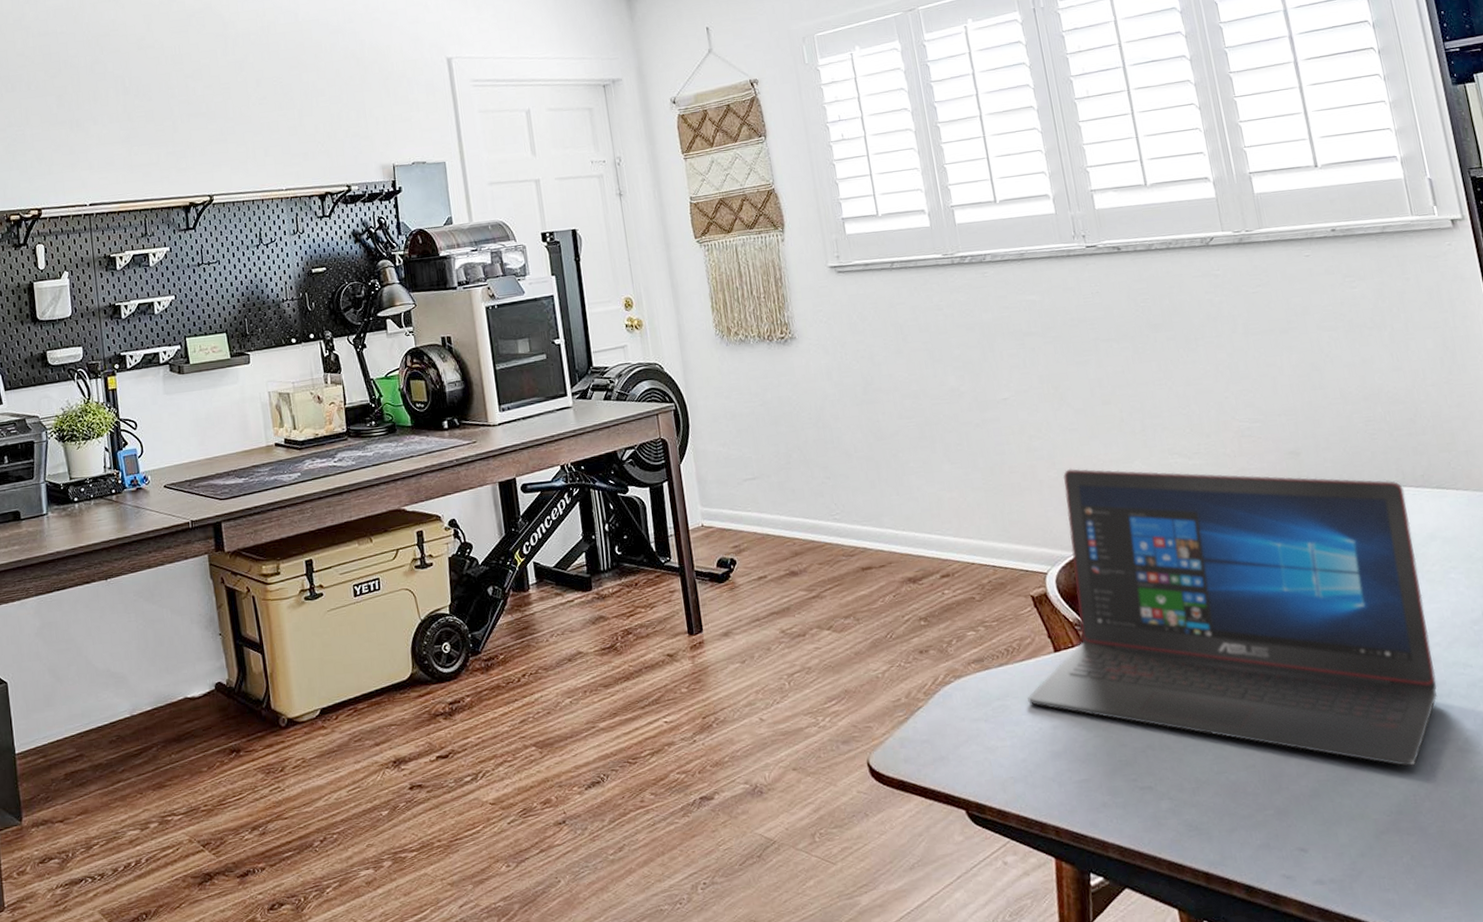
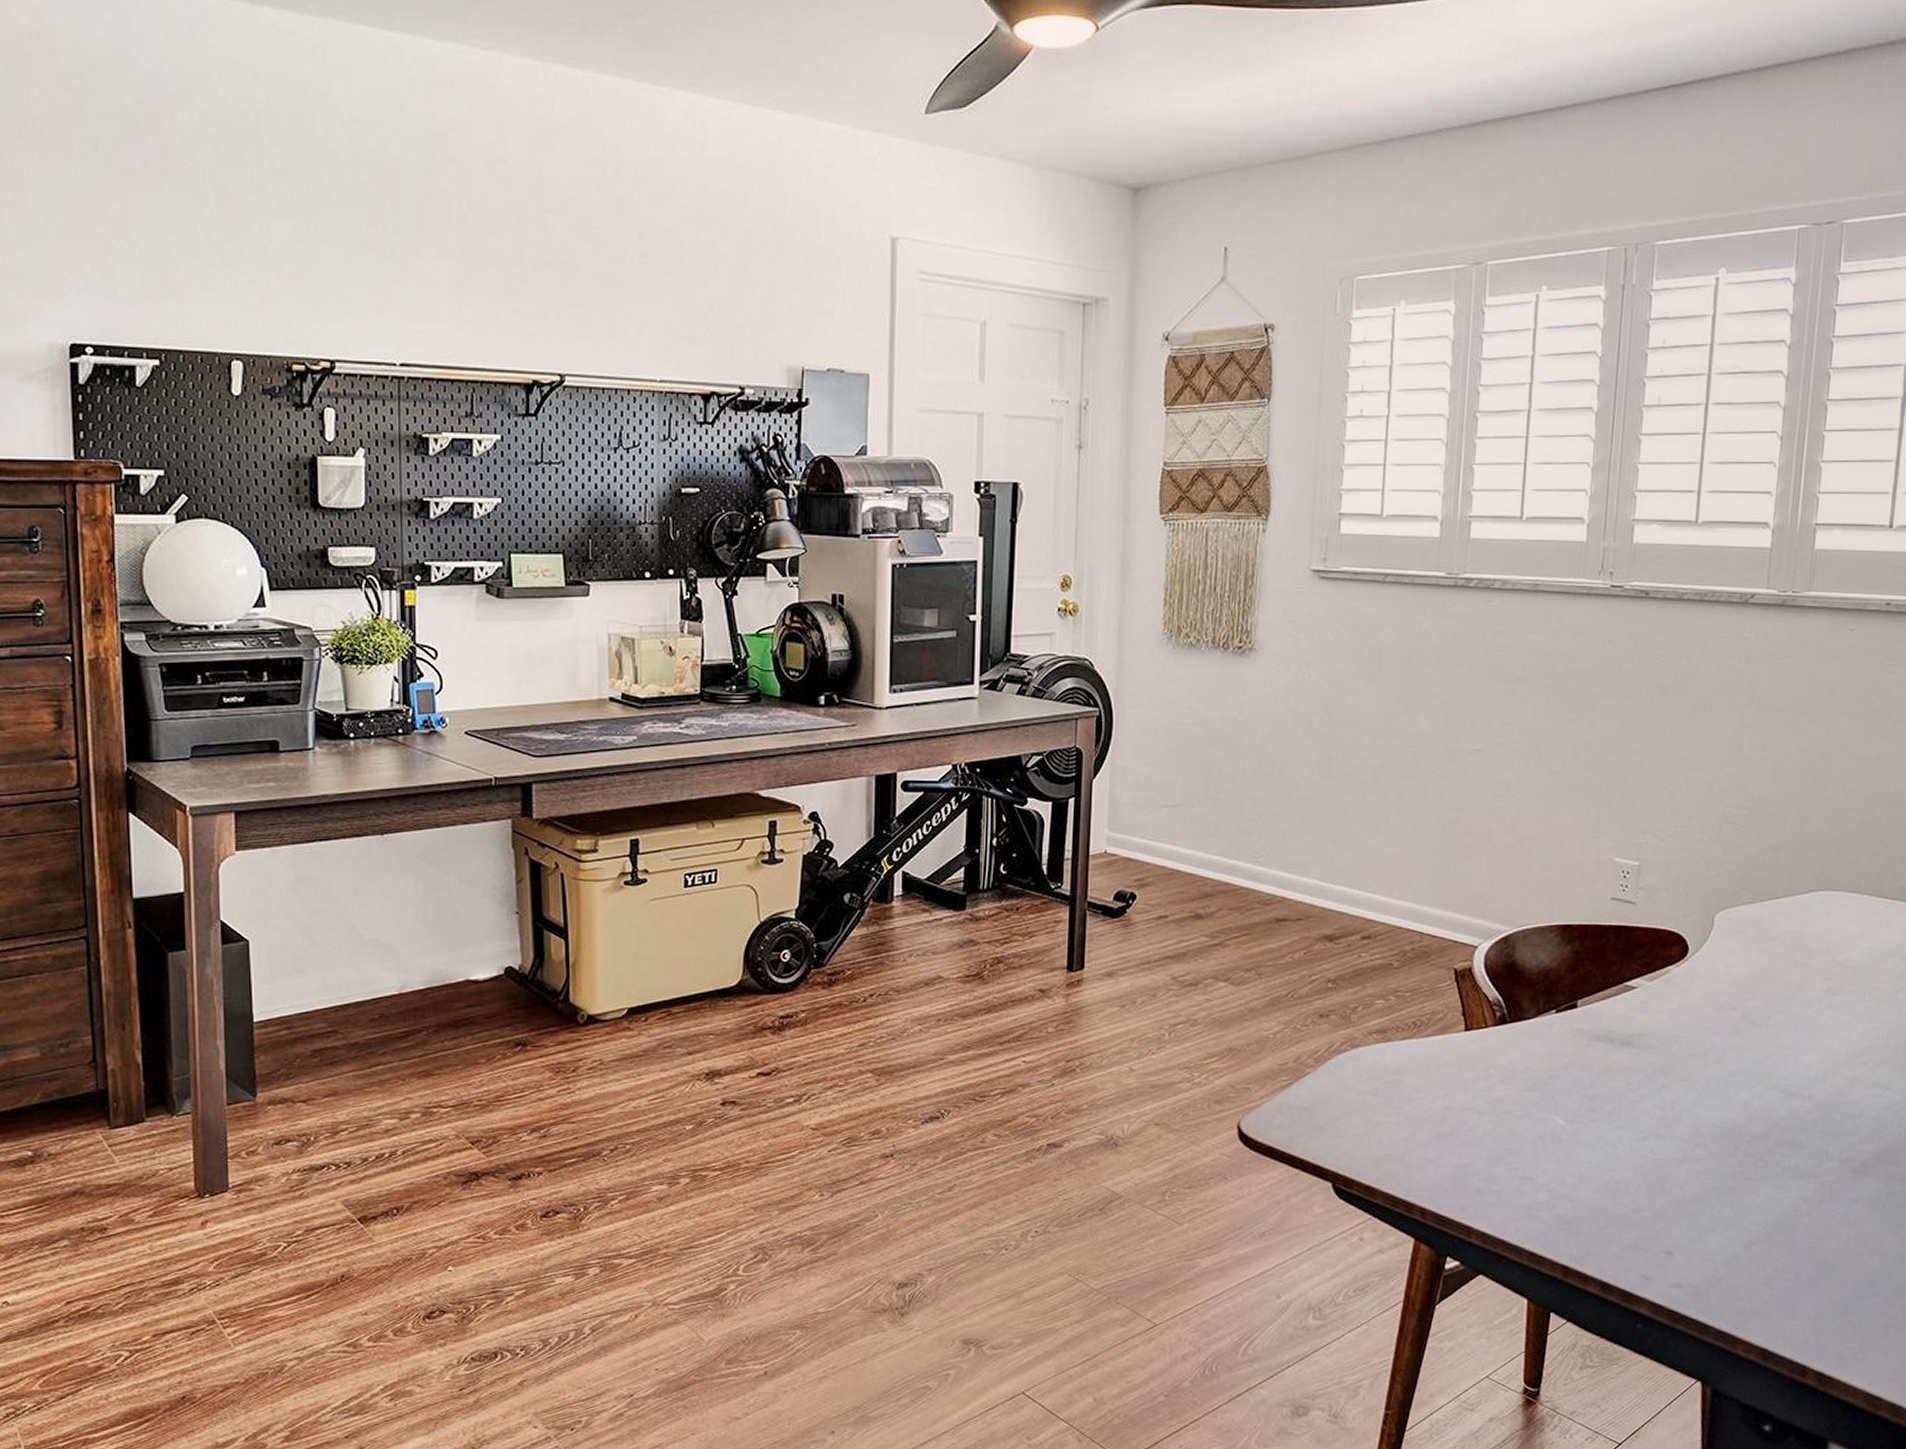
laptop: present [1028,468,1438,767] -> none [1424,835,1878,1182]

